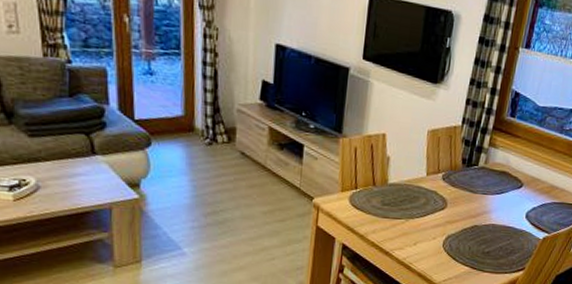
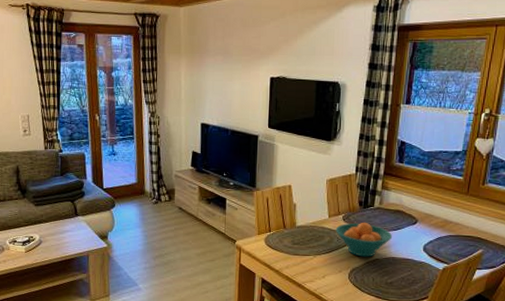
fruit bowl: none [432,182,496,223] -> present [335,222,393,257]

